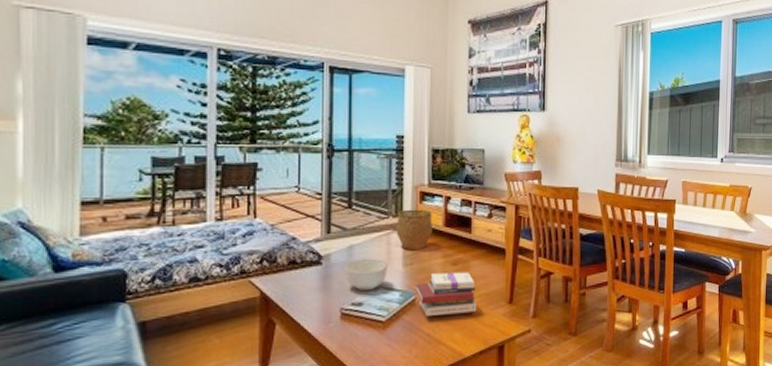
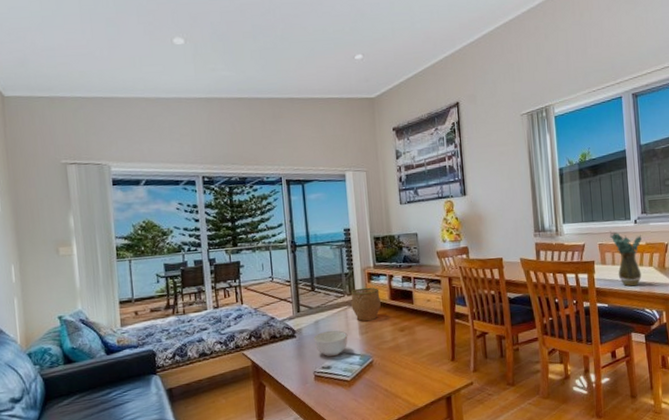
books: present [415,272,477,316] -> none [371,336,425,375]
vase: none [694,168,727,231] -> present [609,231,642,287]

